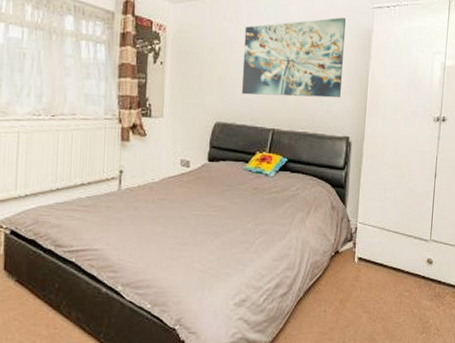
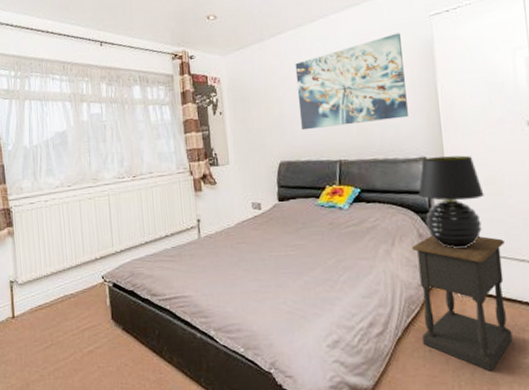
nightstand: none [320,208,399,329] -> present [411,235,513,371]
table lamp: none [338,138,391,221] -> present [418,155,484,248]

